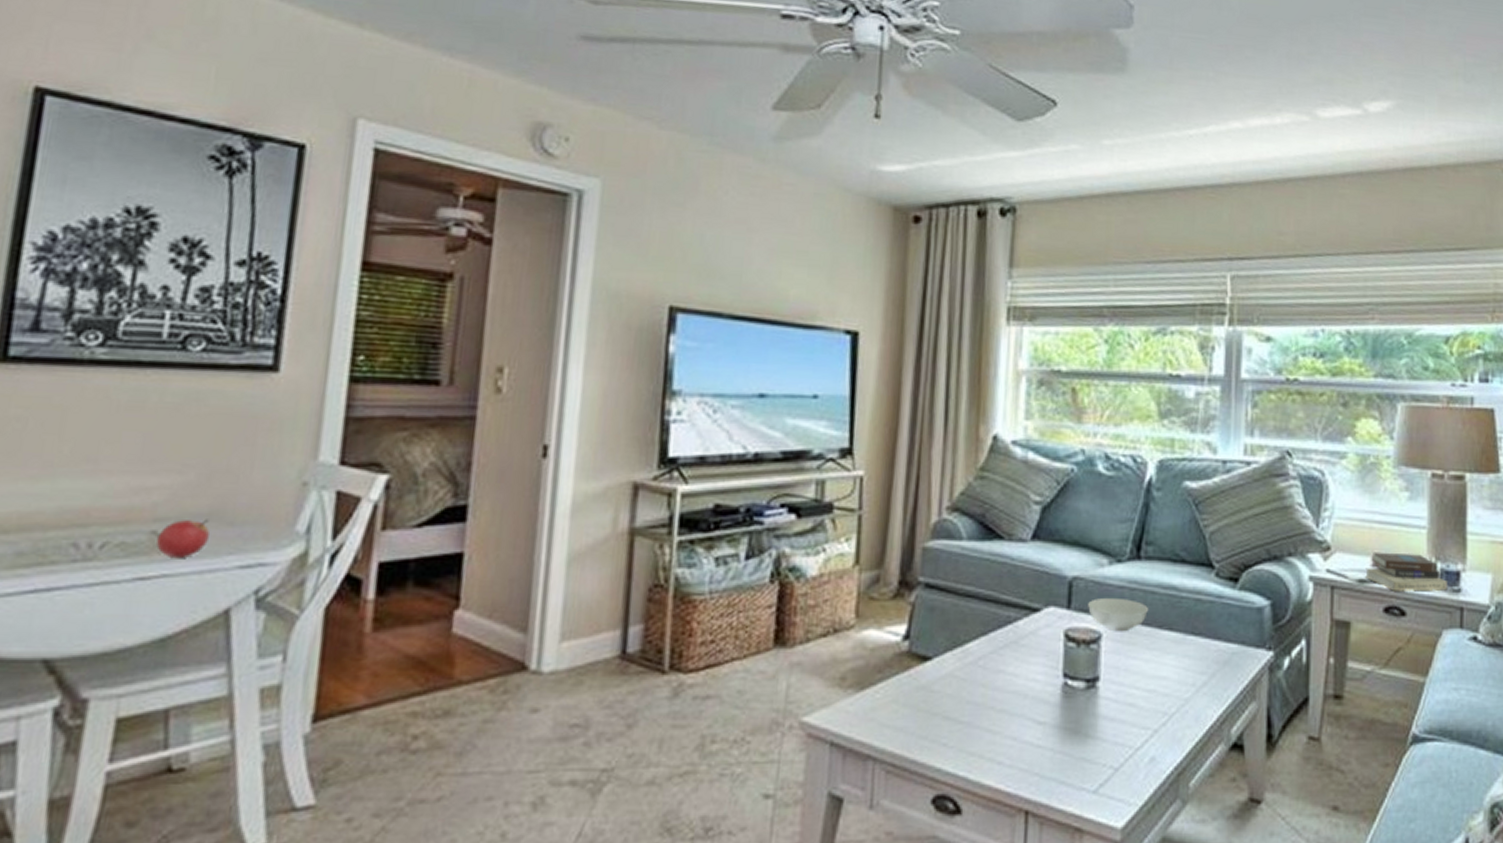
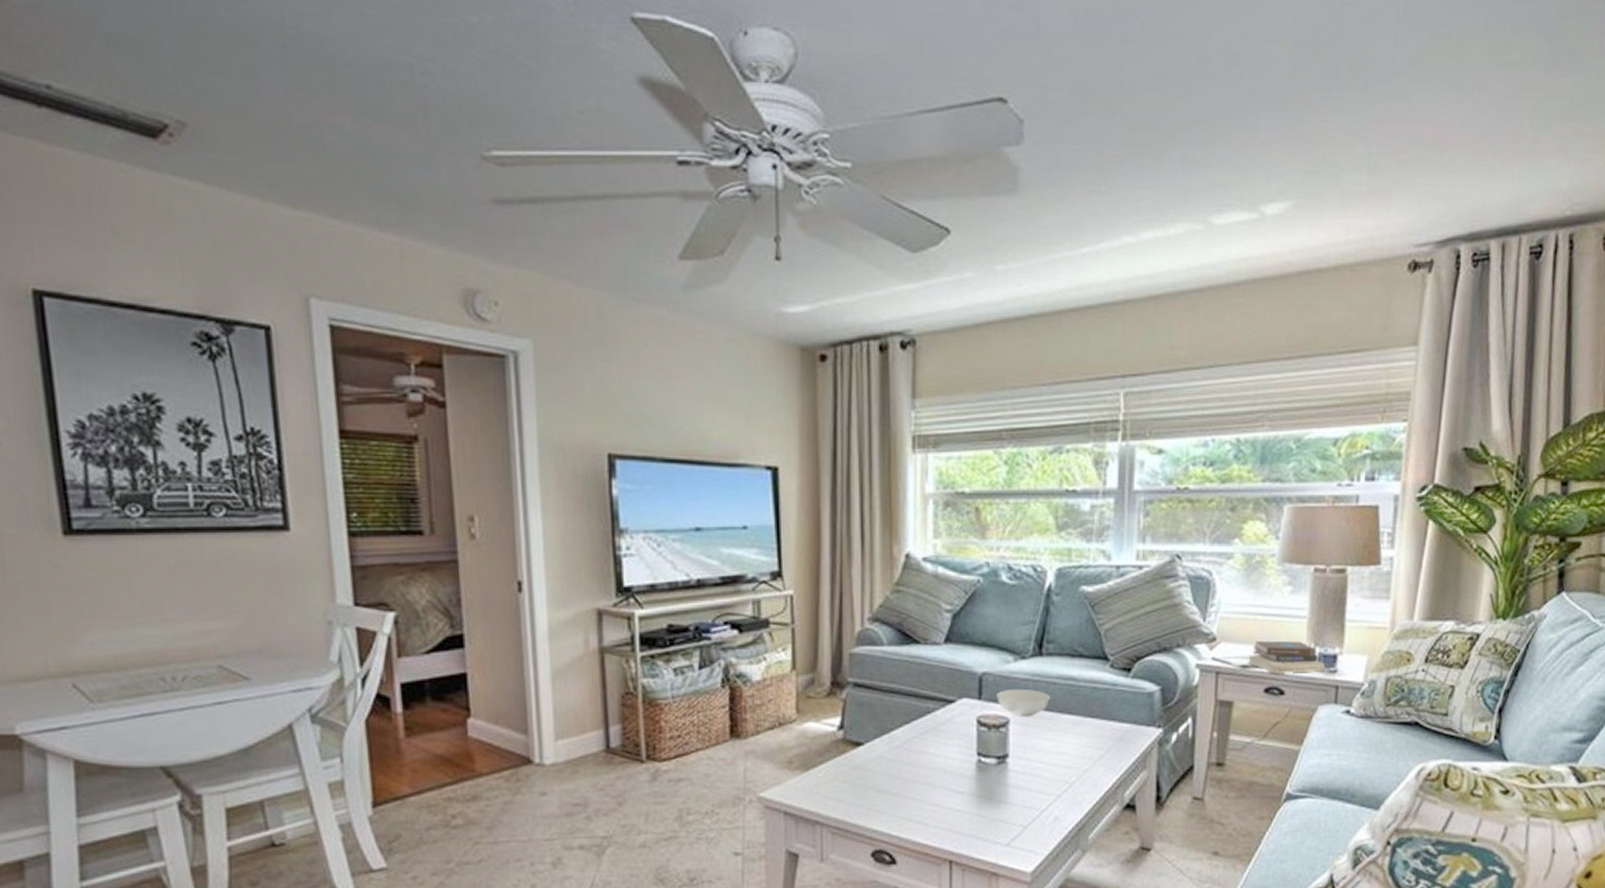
fruit: present [156,519,209,558] -> none [224,654,264,686]

